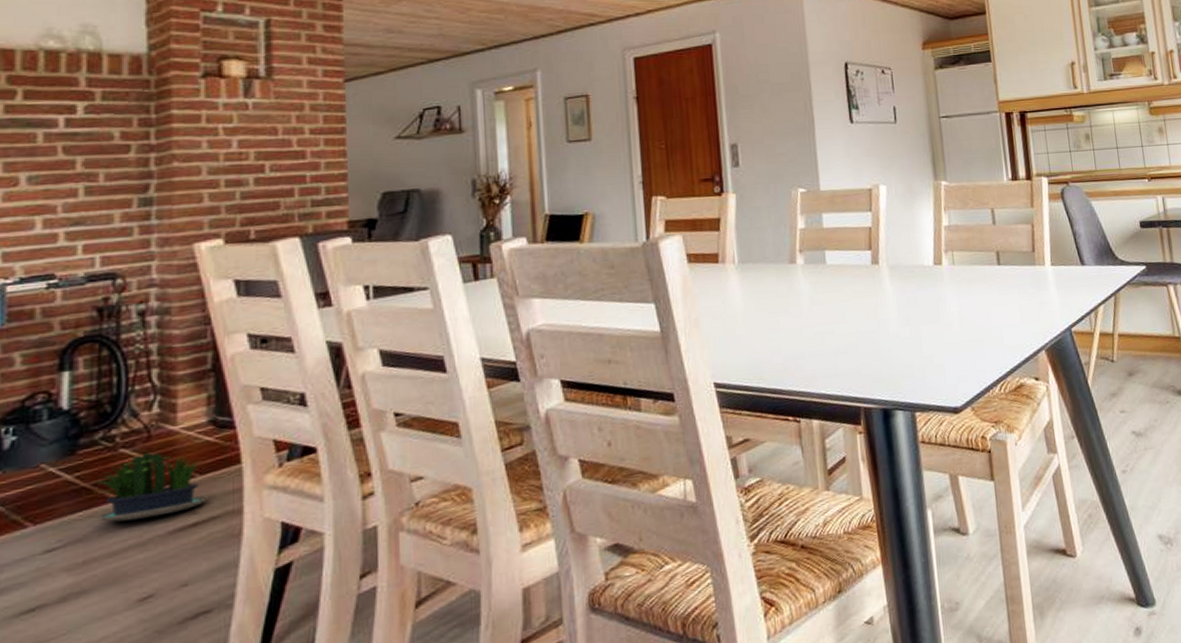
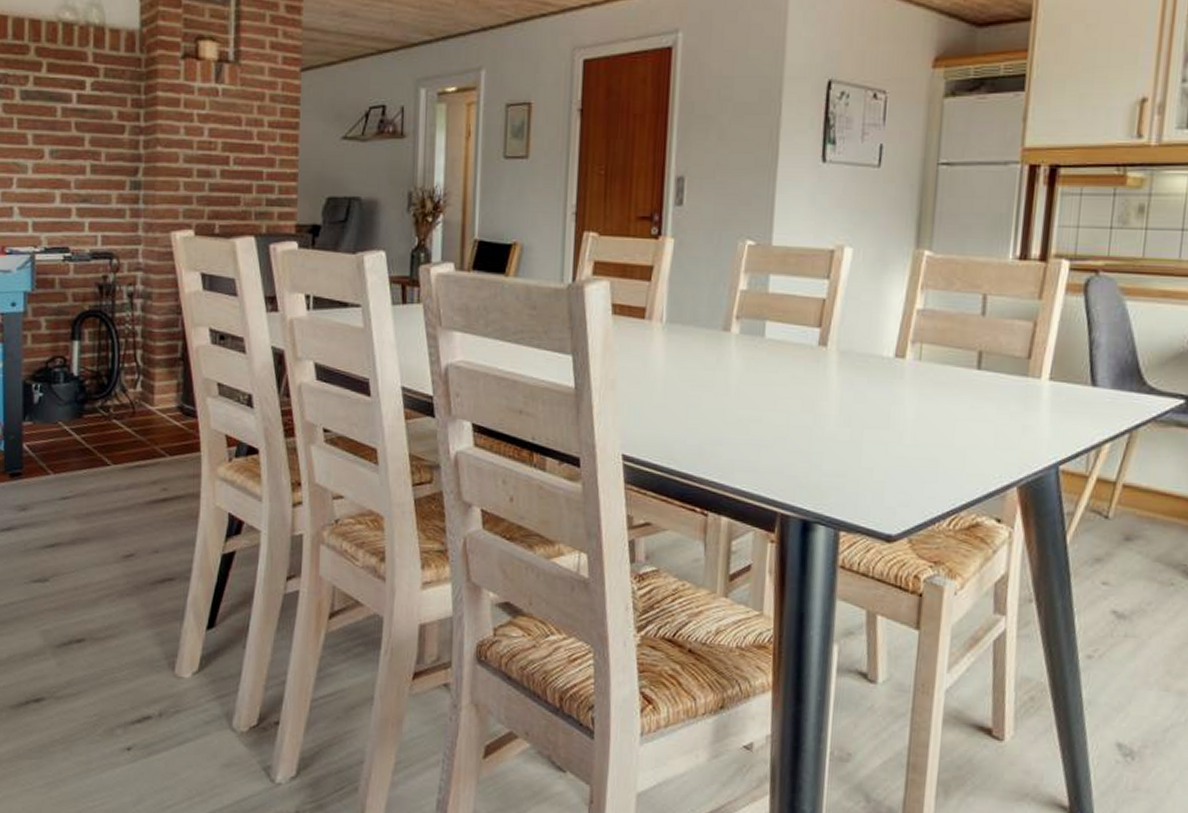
potted plant: present [94,452,207,522] -> none [95,426,174,486]

